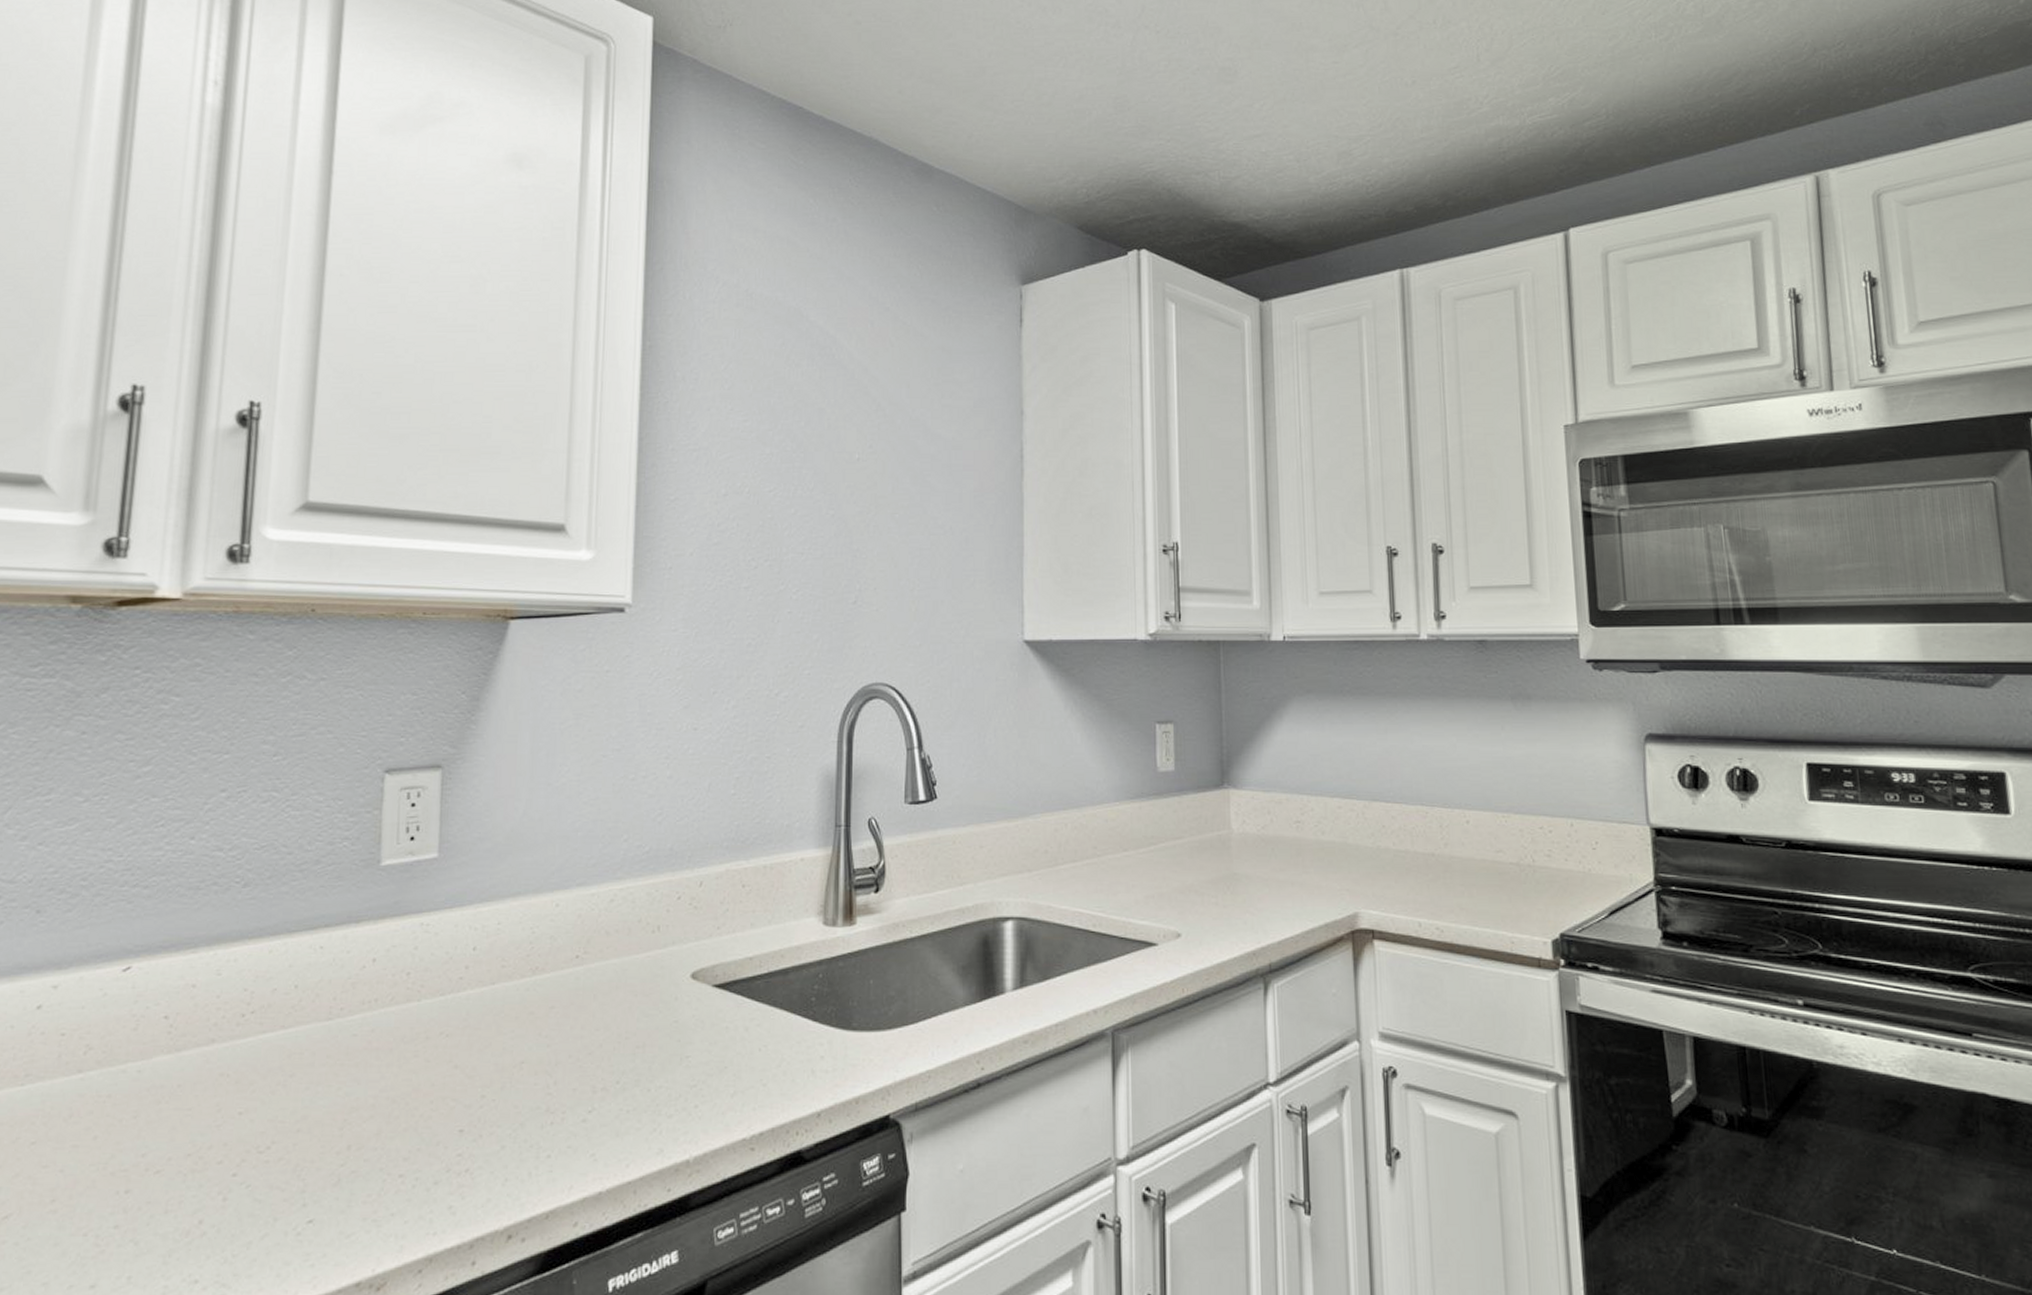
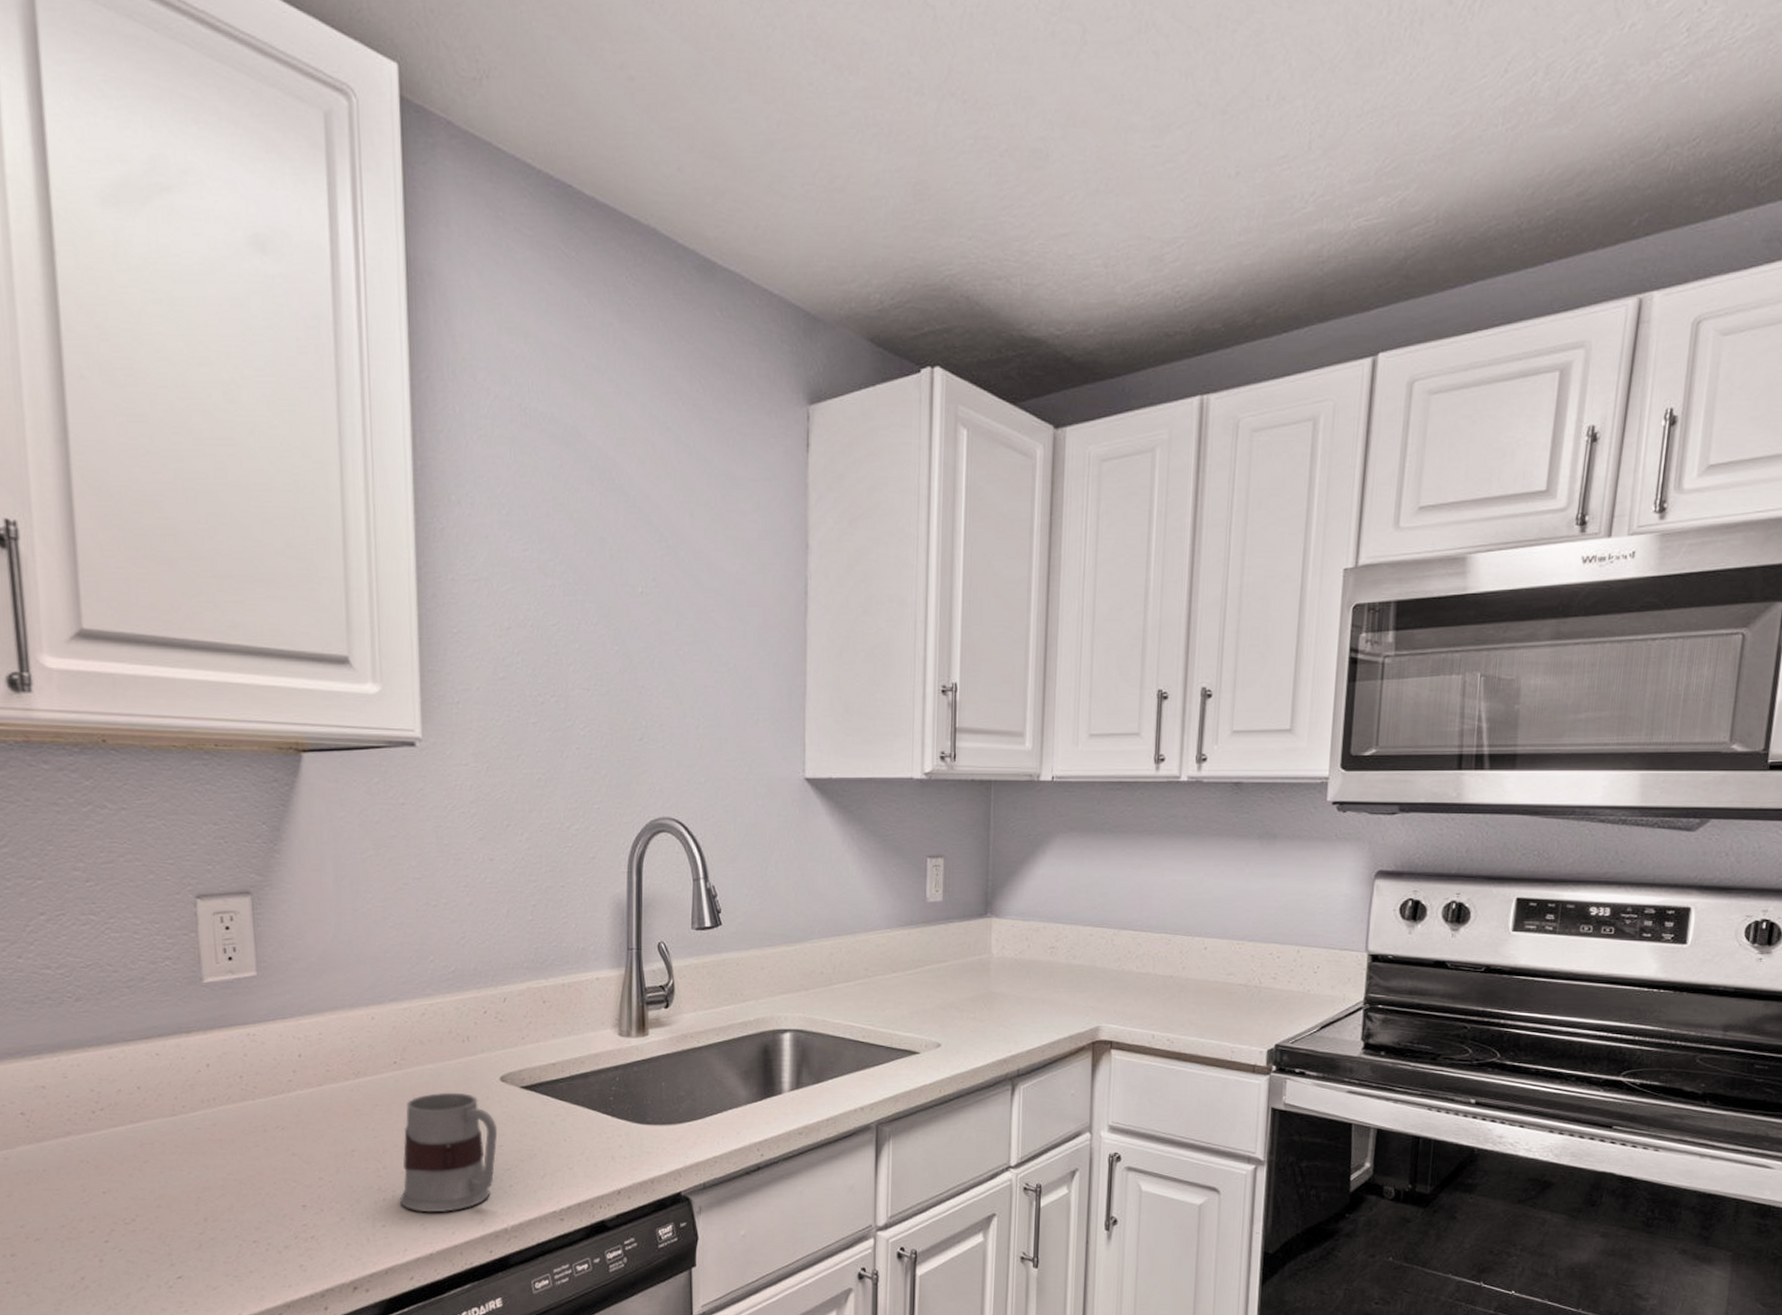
mug: none [570,991,685,1140] -> present [400,1092,498,1213]

